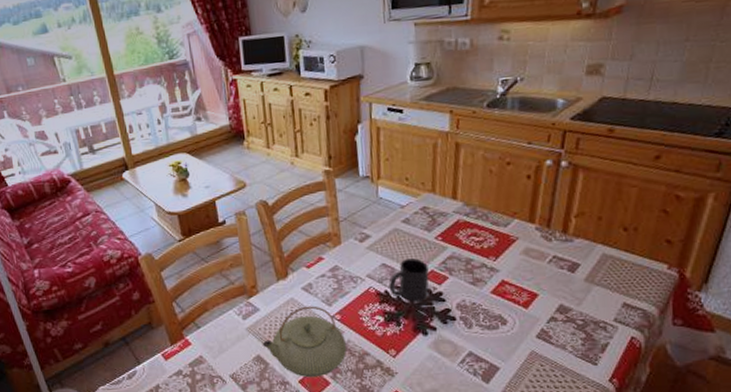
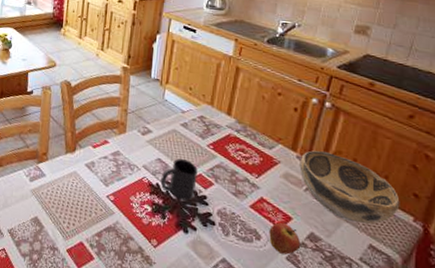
teapot: present [263,306,347,378] -> none [42,181,115,250]
fruit: none [515,302,551,333] -> present [269,222,301,255]
decorative bowl: none [539,215,653,285] -> present [299,150,400,224]

